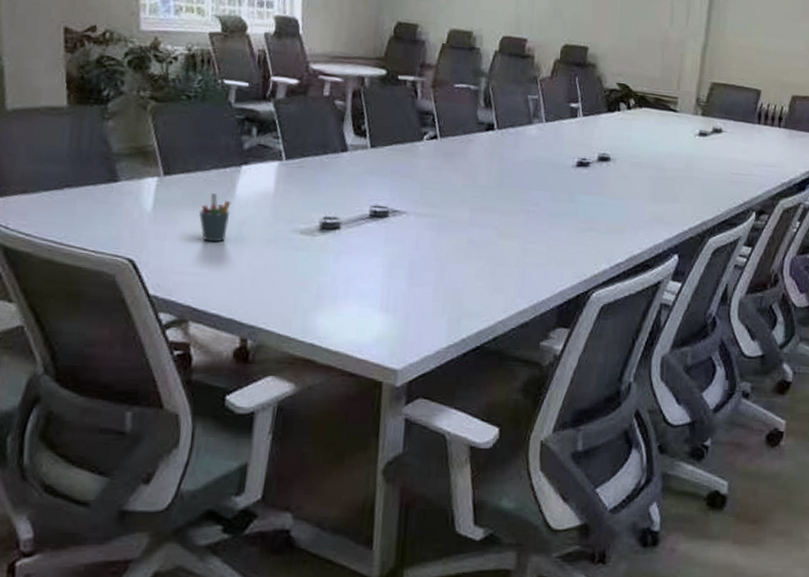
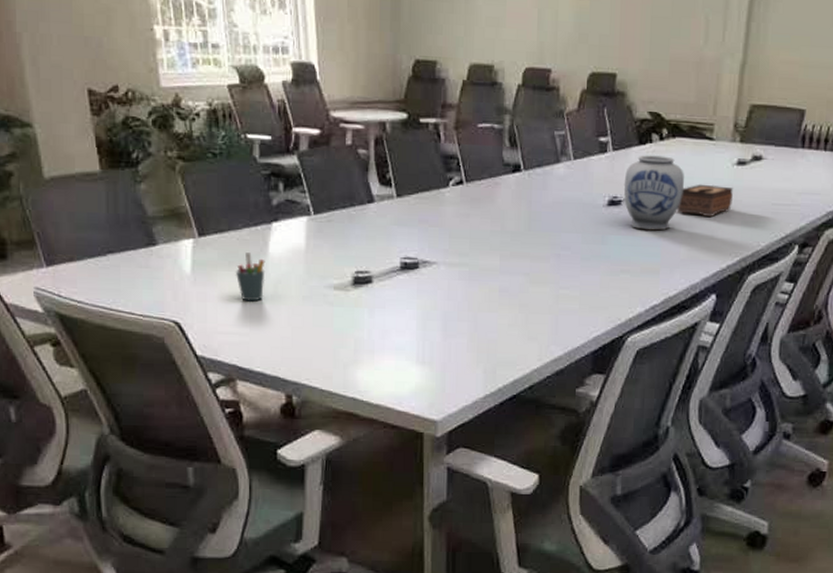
vase: none [592,121,650,193] -> present [624,155,684,231]
tissue box: none [643,151,695,182] -> present [677,184,733,217]

